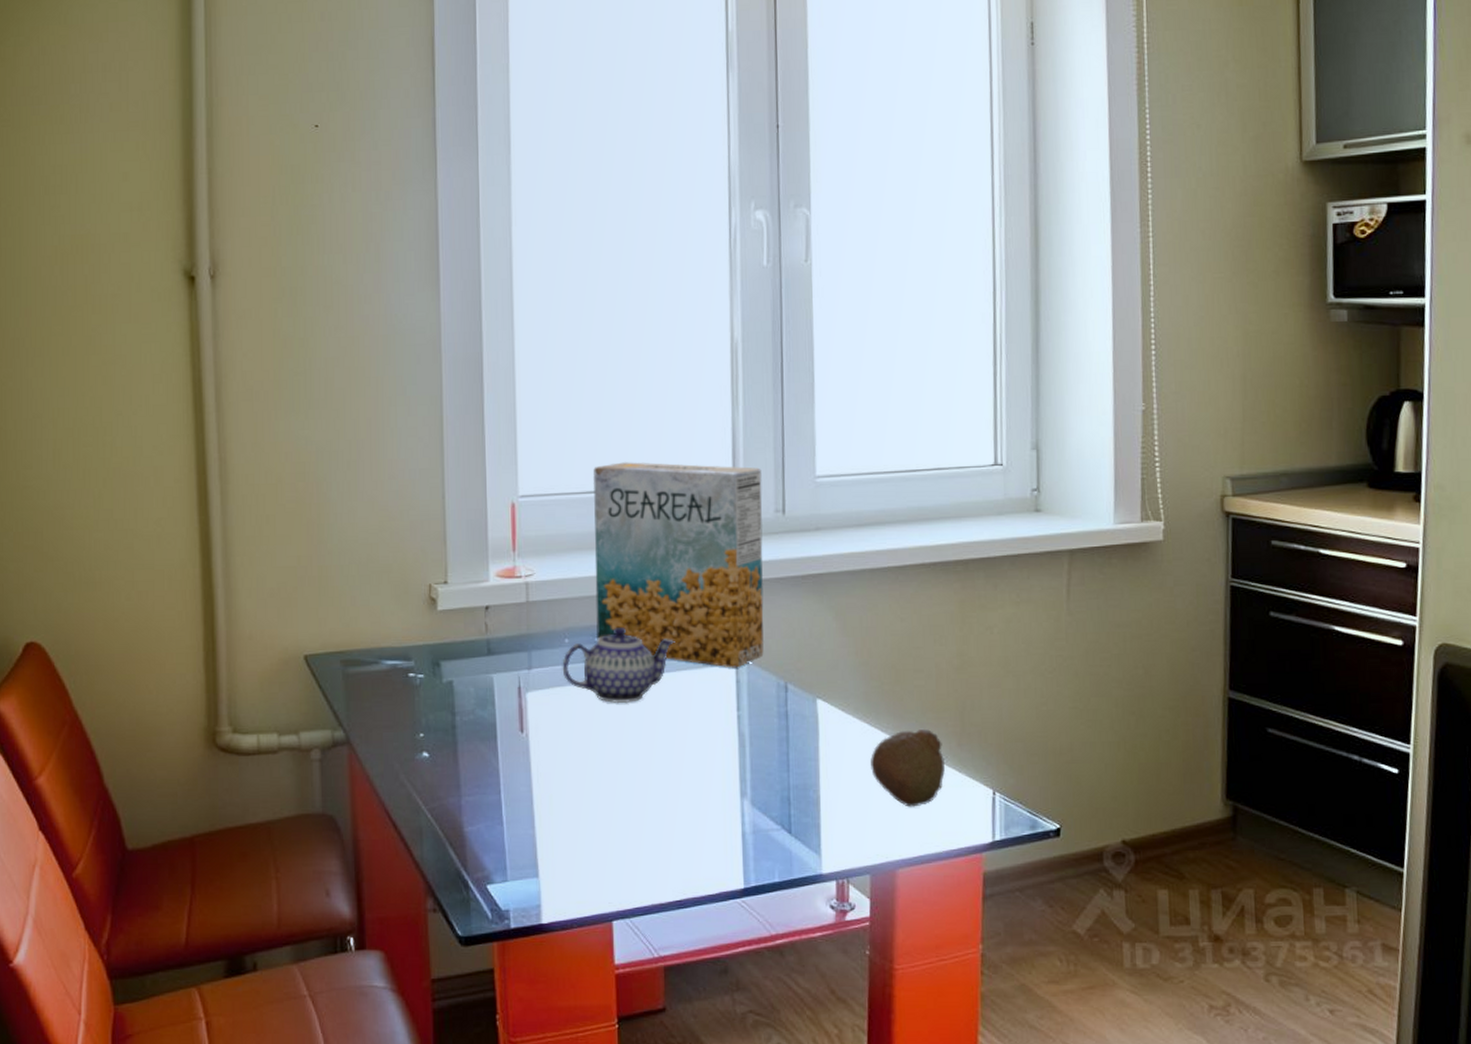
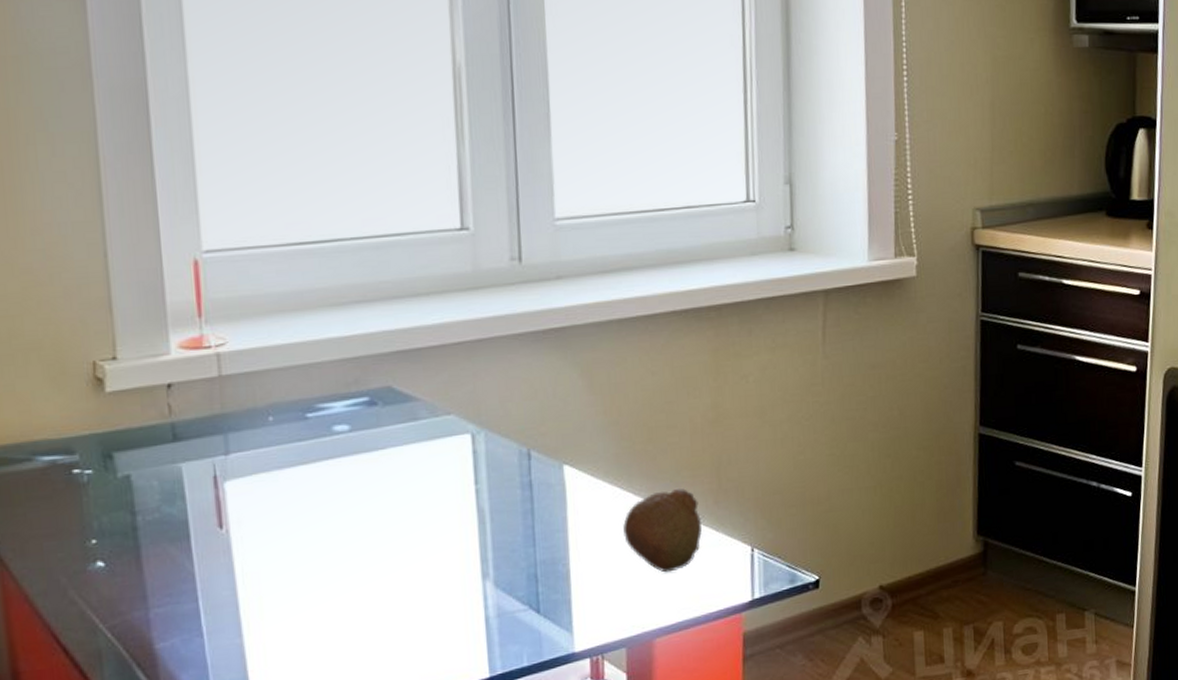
teapot: present [562,626,675,704] -> none [266,398,401,487]
cereal box: present [593,462,764,668] -> none [294,207,503,438]

